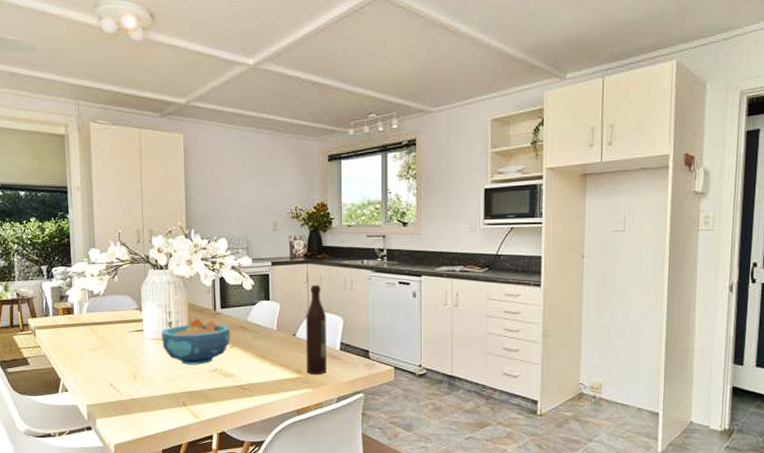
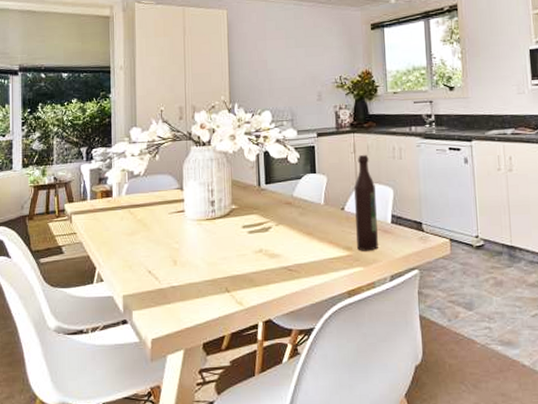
bowl: present [161,318,230,365] -> none [203,195,276,246]

